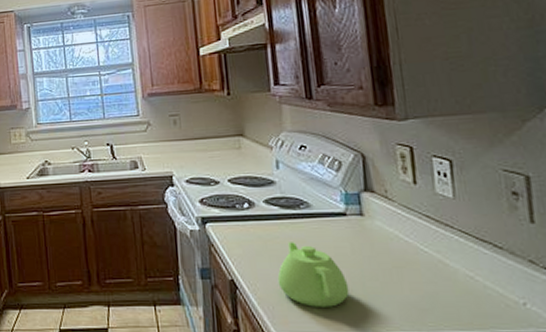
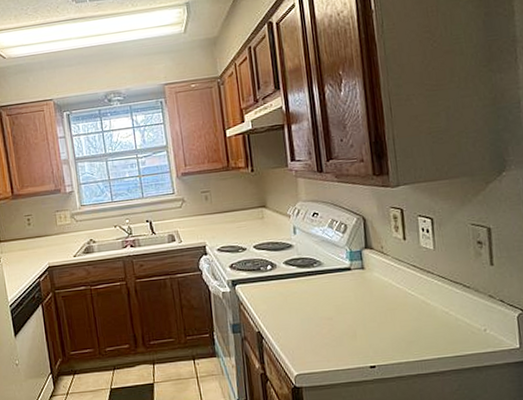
teapot: present [277,242,350,307] -> none [296,295,354,348]

